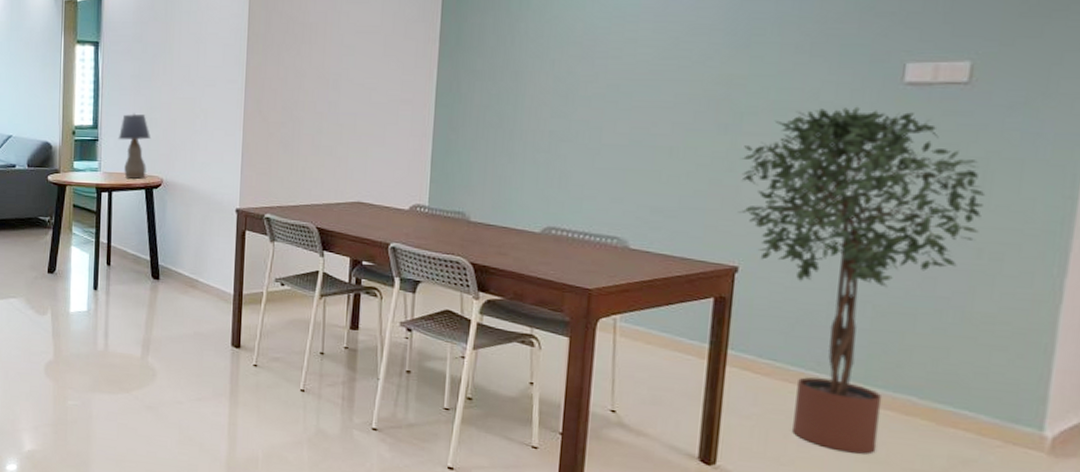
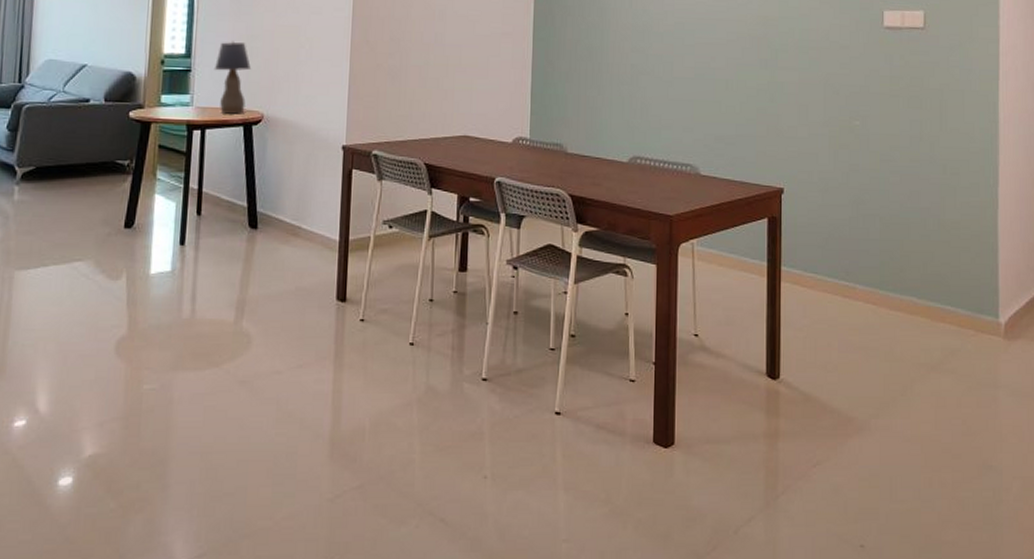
potted tree: present [738,106,986,454] -> none [779,46,943,354]

